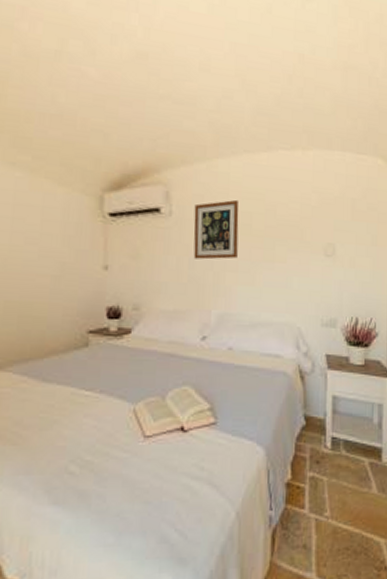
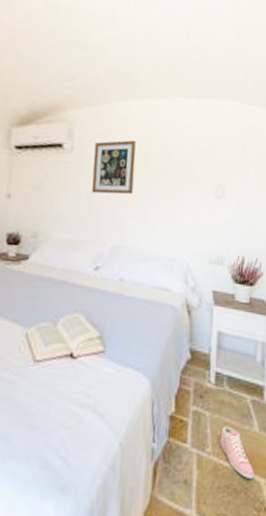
sneaker: none [338,489,374,540] -> present [219,426,254,479]

